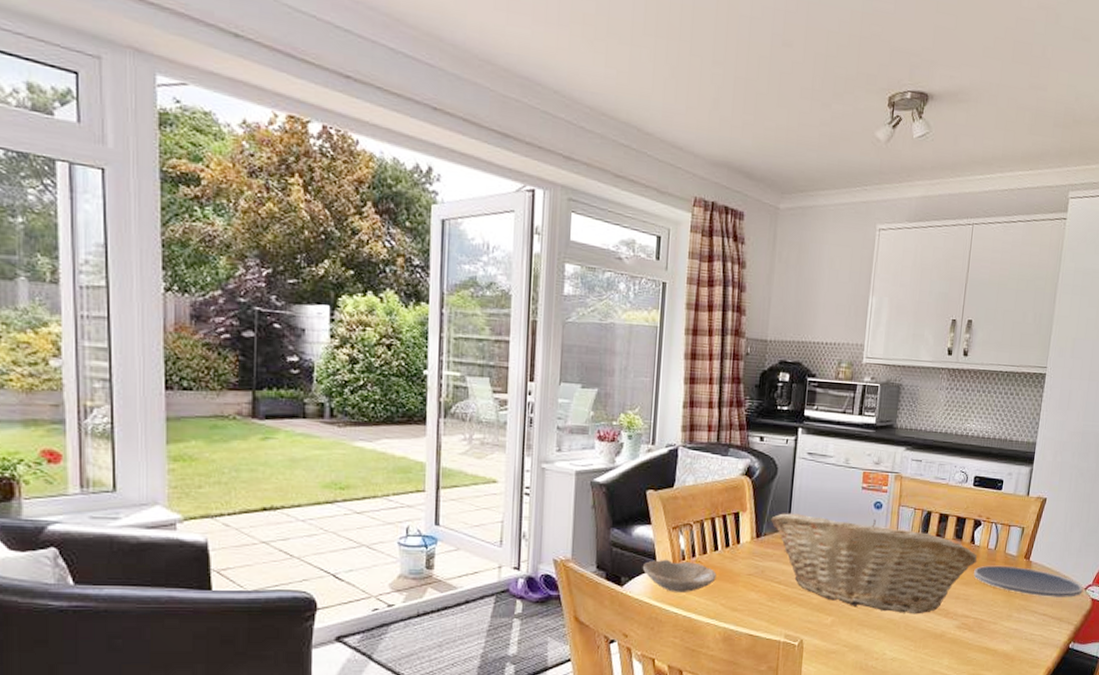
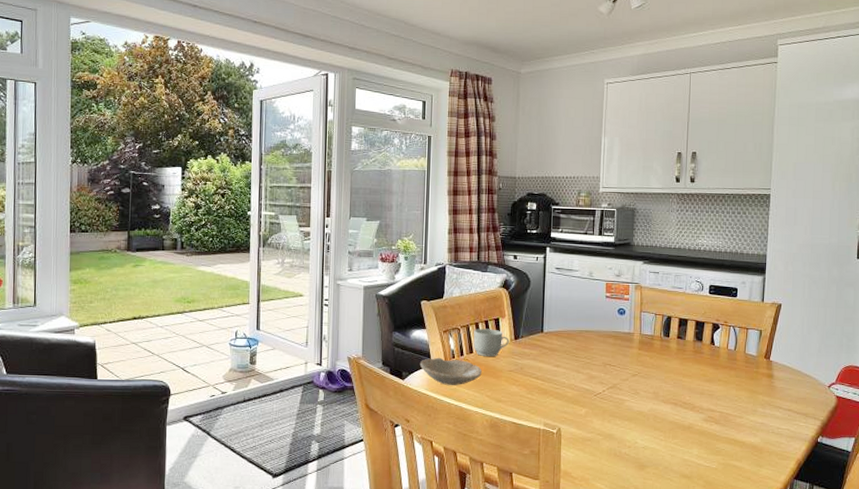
mug: none [708,524,750,558] -> present [474,328,509,356]
fruit basket: present [771,513,978,615] -> none [527,319,719,408]
plate: present [974,565,1083,598] -> none [716,364,826,395]

